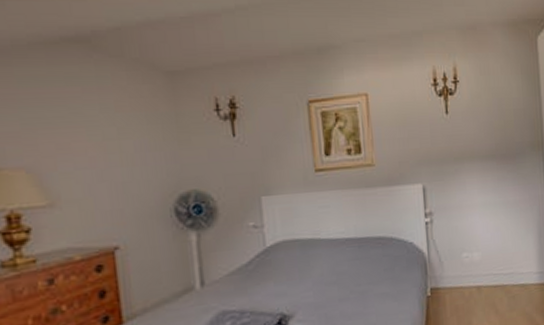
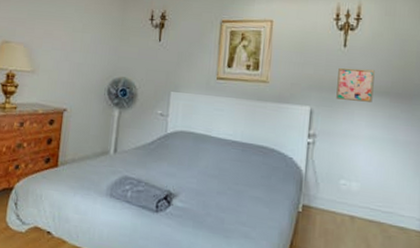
wall art: none [444,134,481,171] -> present [336,68,375,102]

